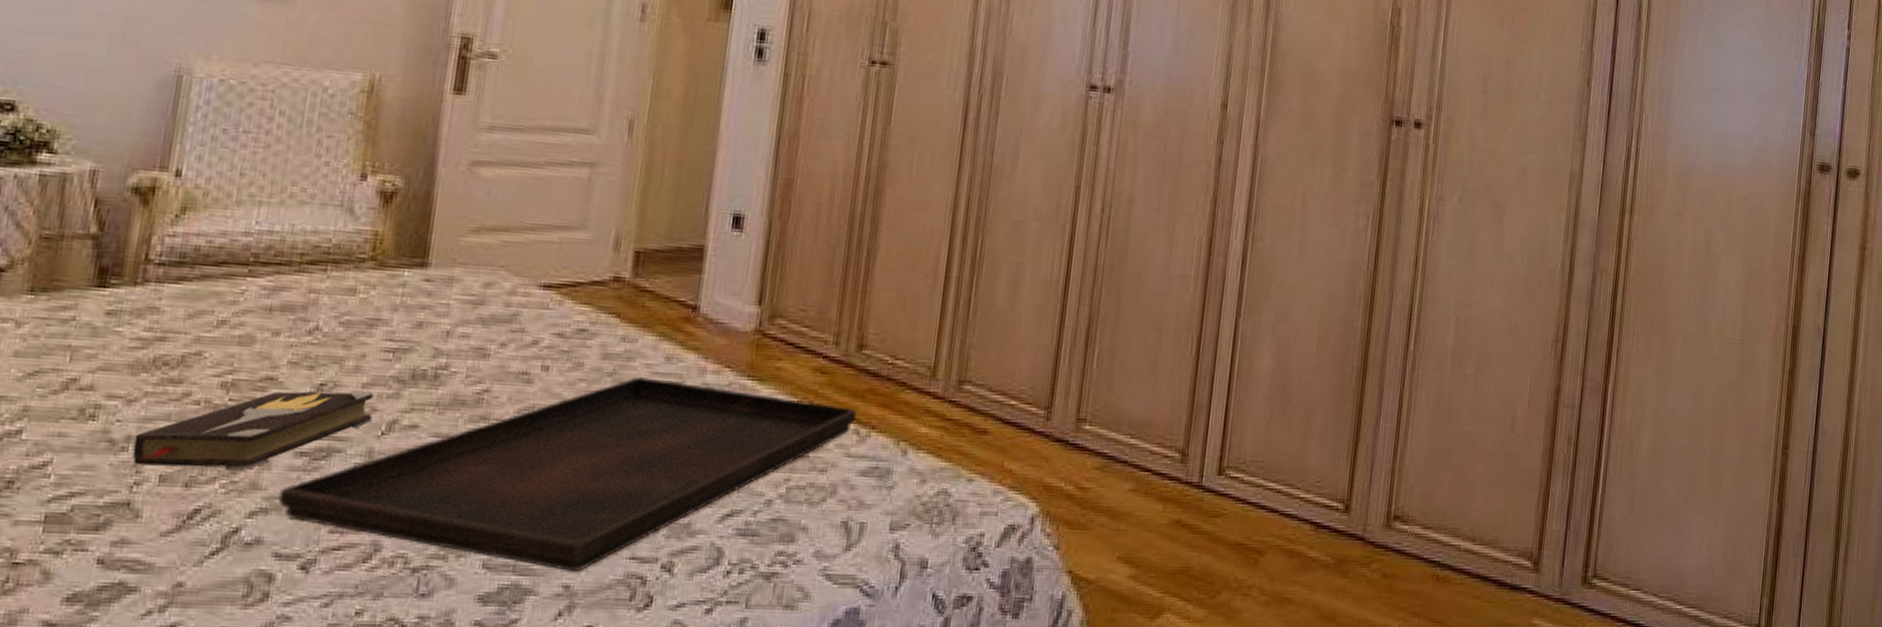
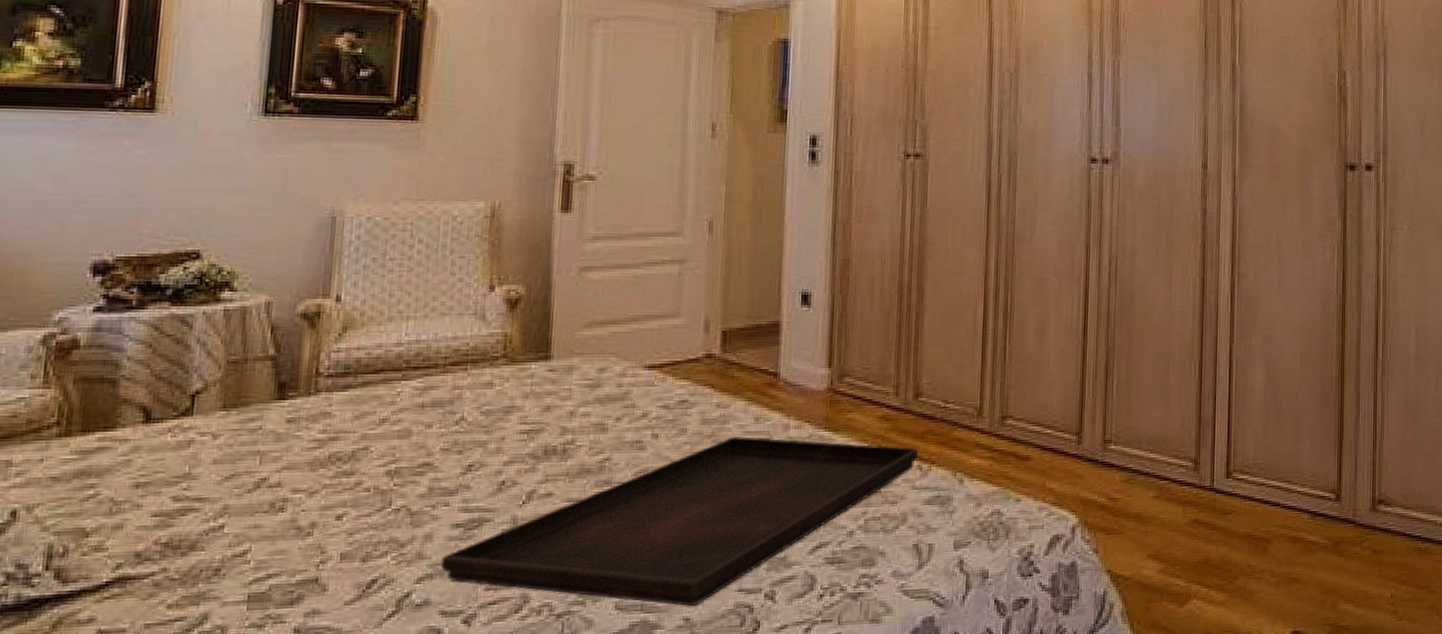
hardback book: present [132,390,374,470] -> none [317,468,514,547]

